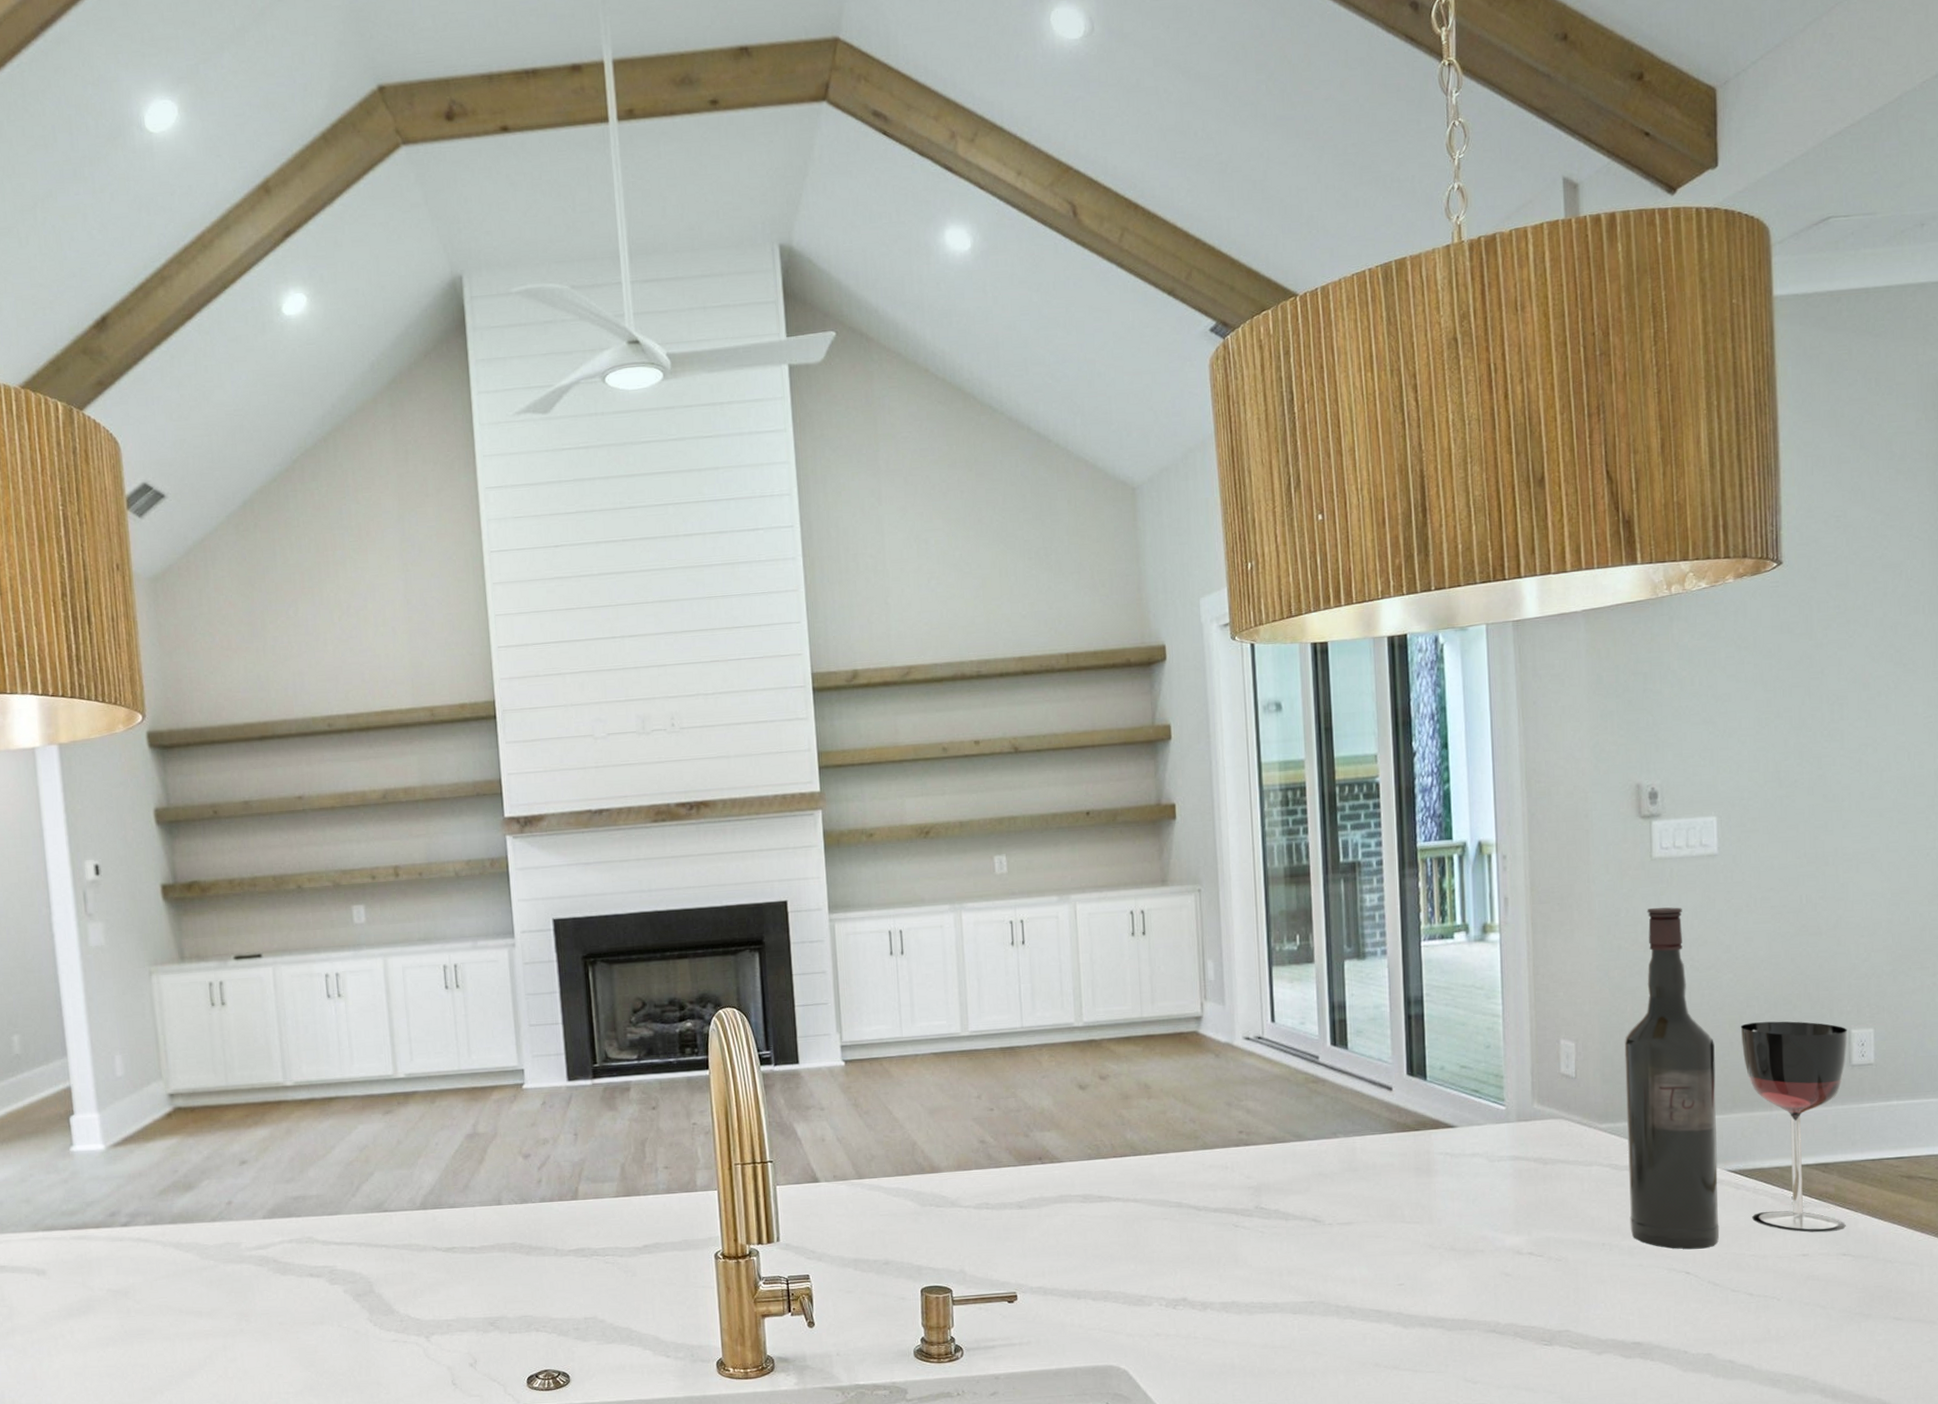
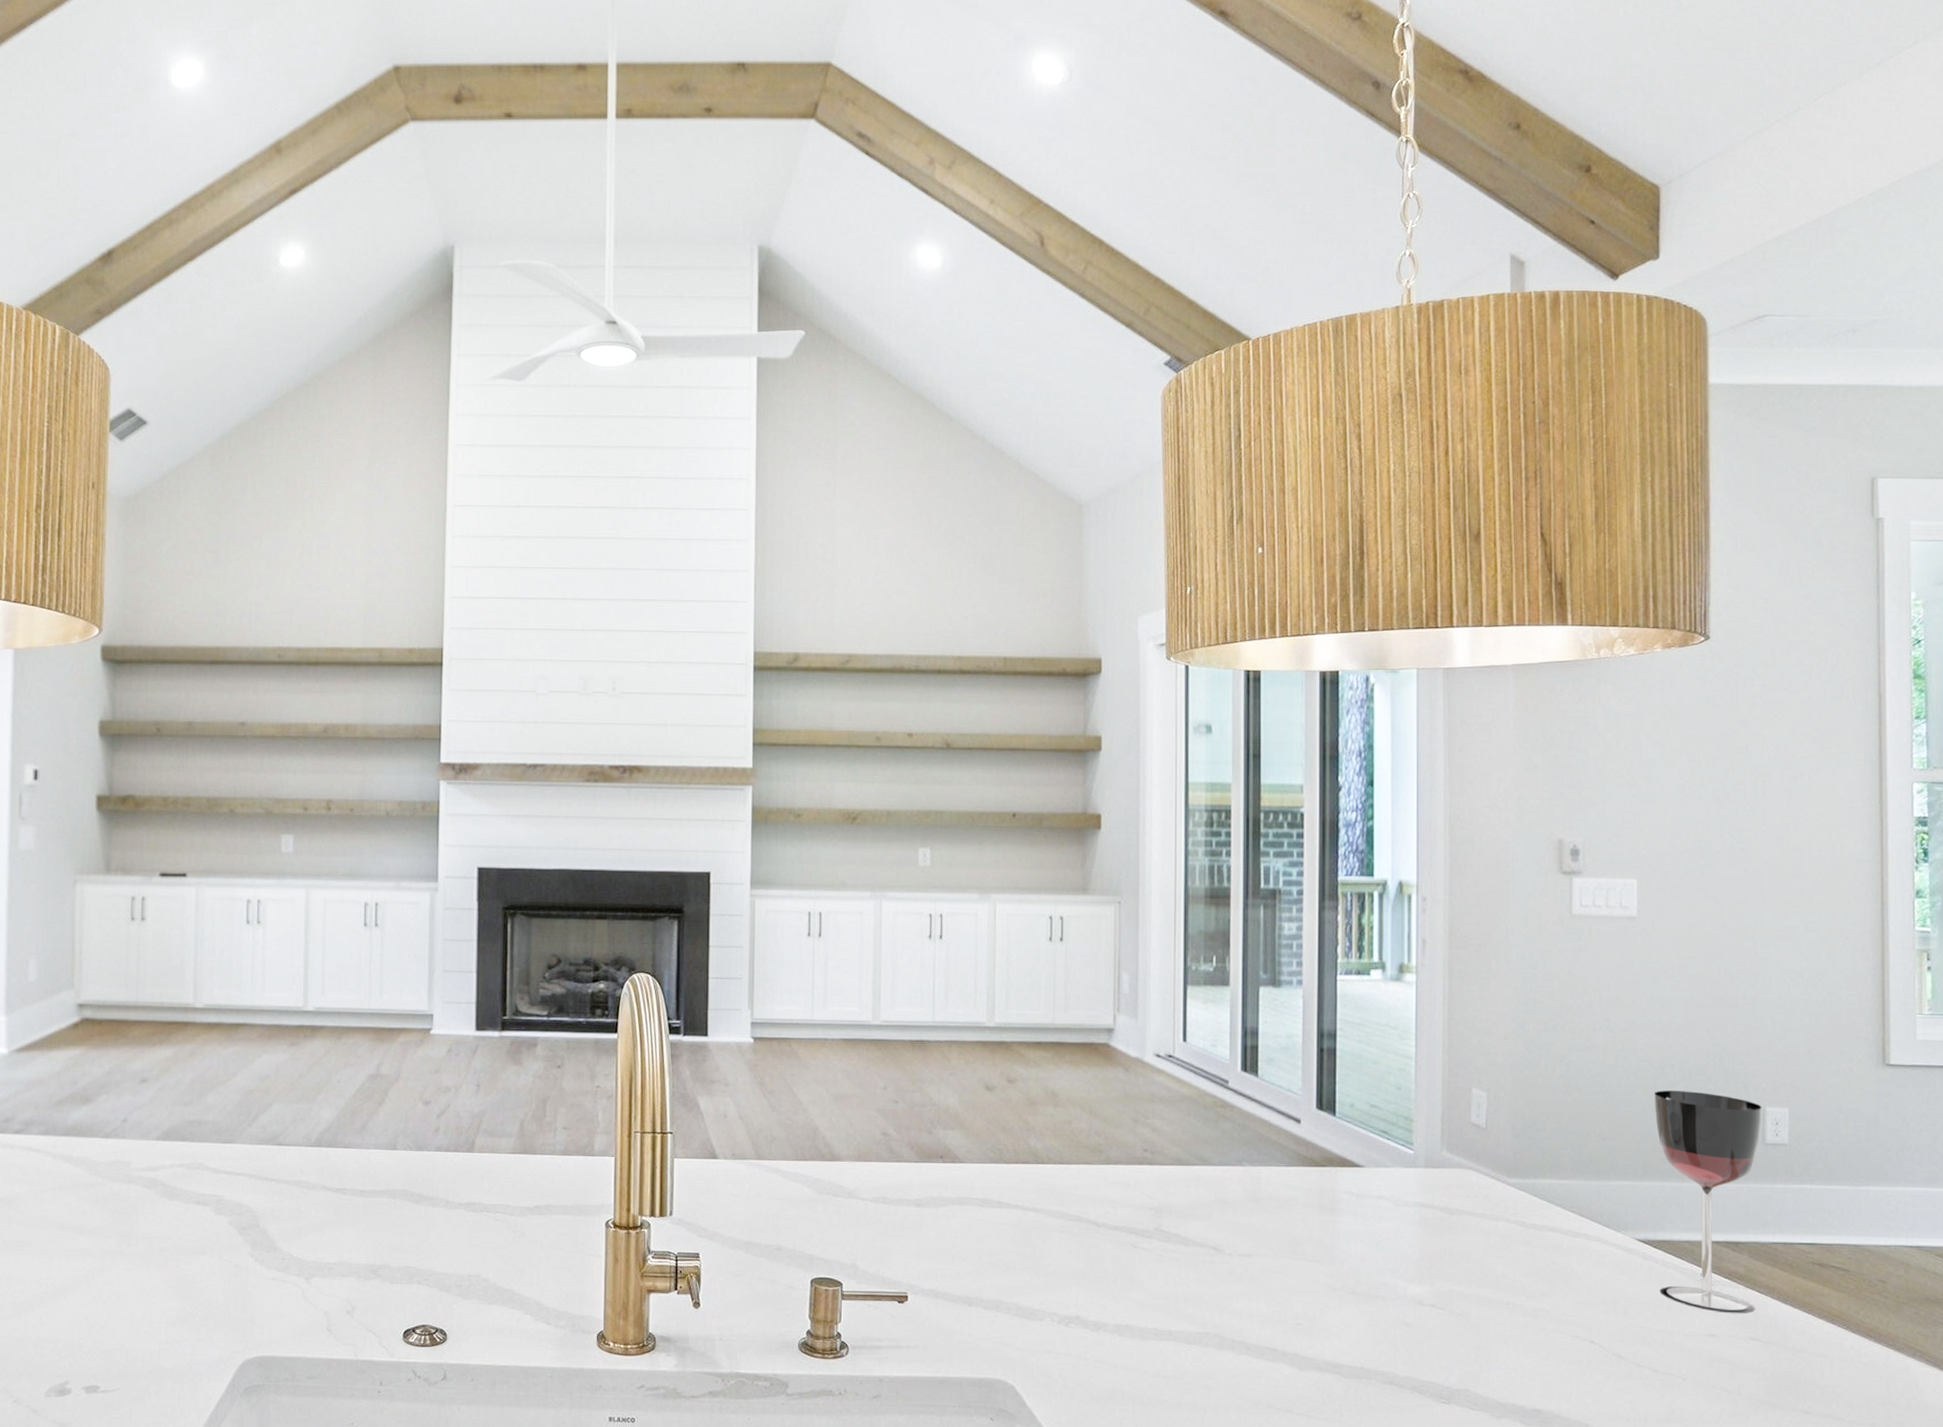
wine bottle: present [1624,907,1720,1250] -> none [1535,964,1627,1318]

